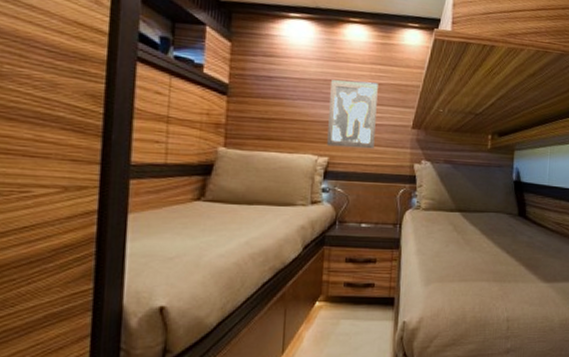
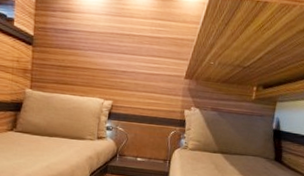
wall art: present [327,80,378,149] -> none [112,33,157,96]

